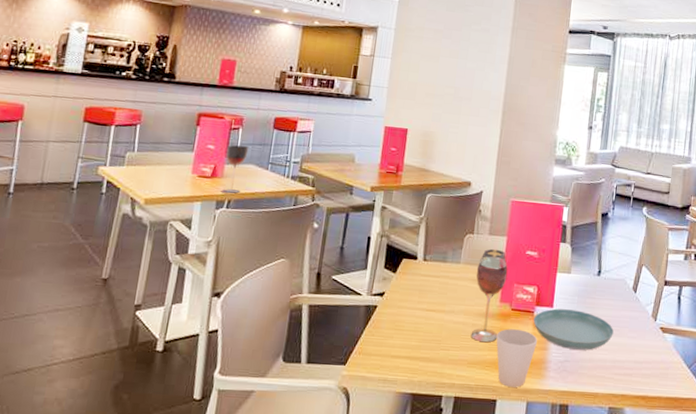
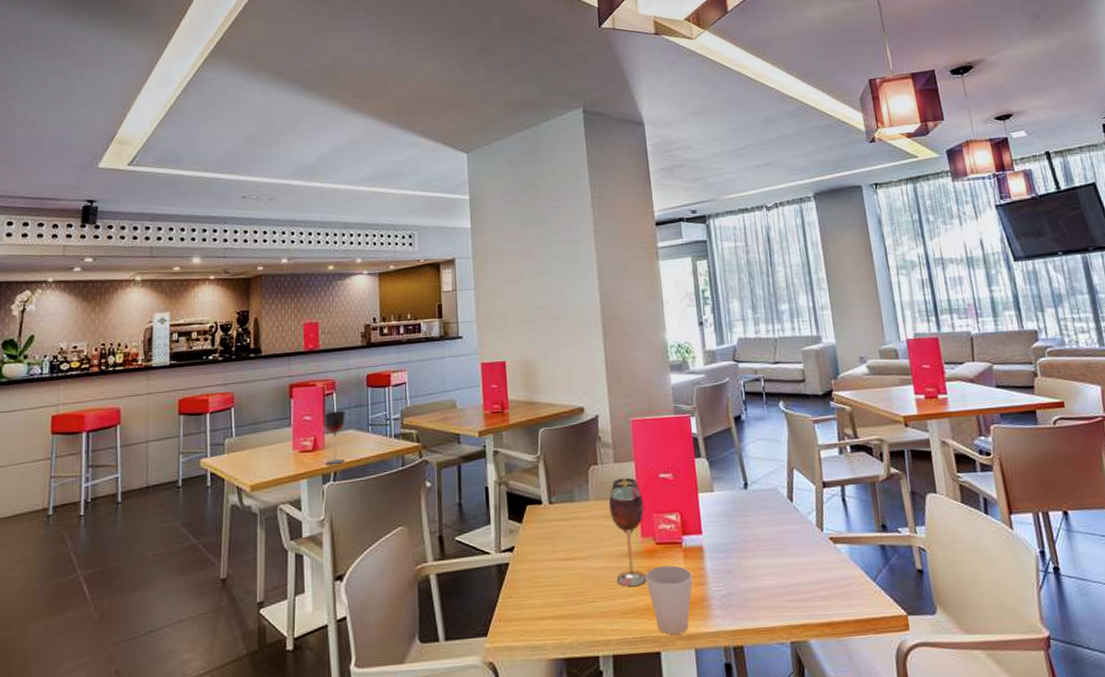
saucer: present [533,308,614,350] -> none [683,533,777,580]

